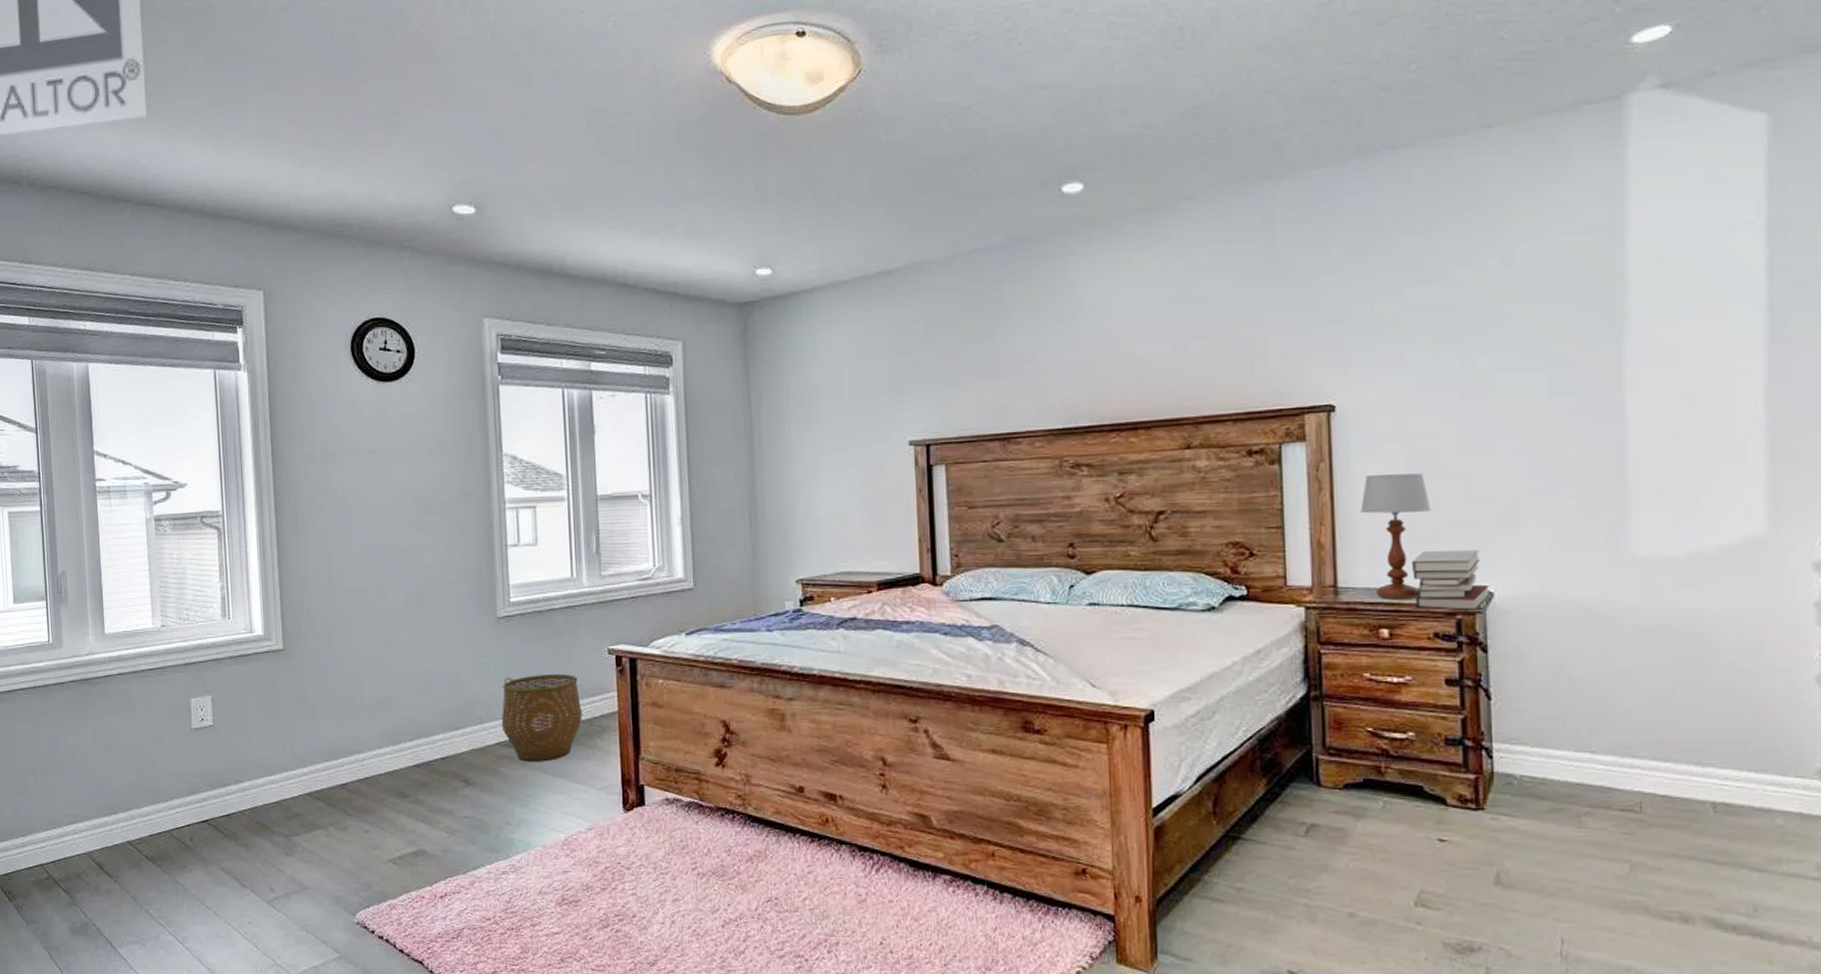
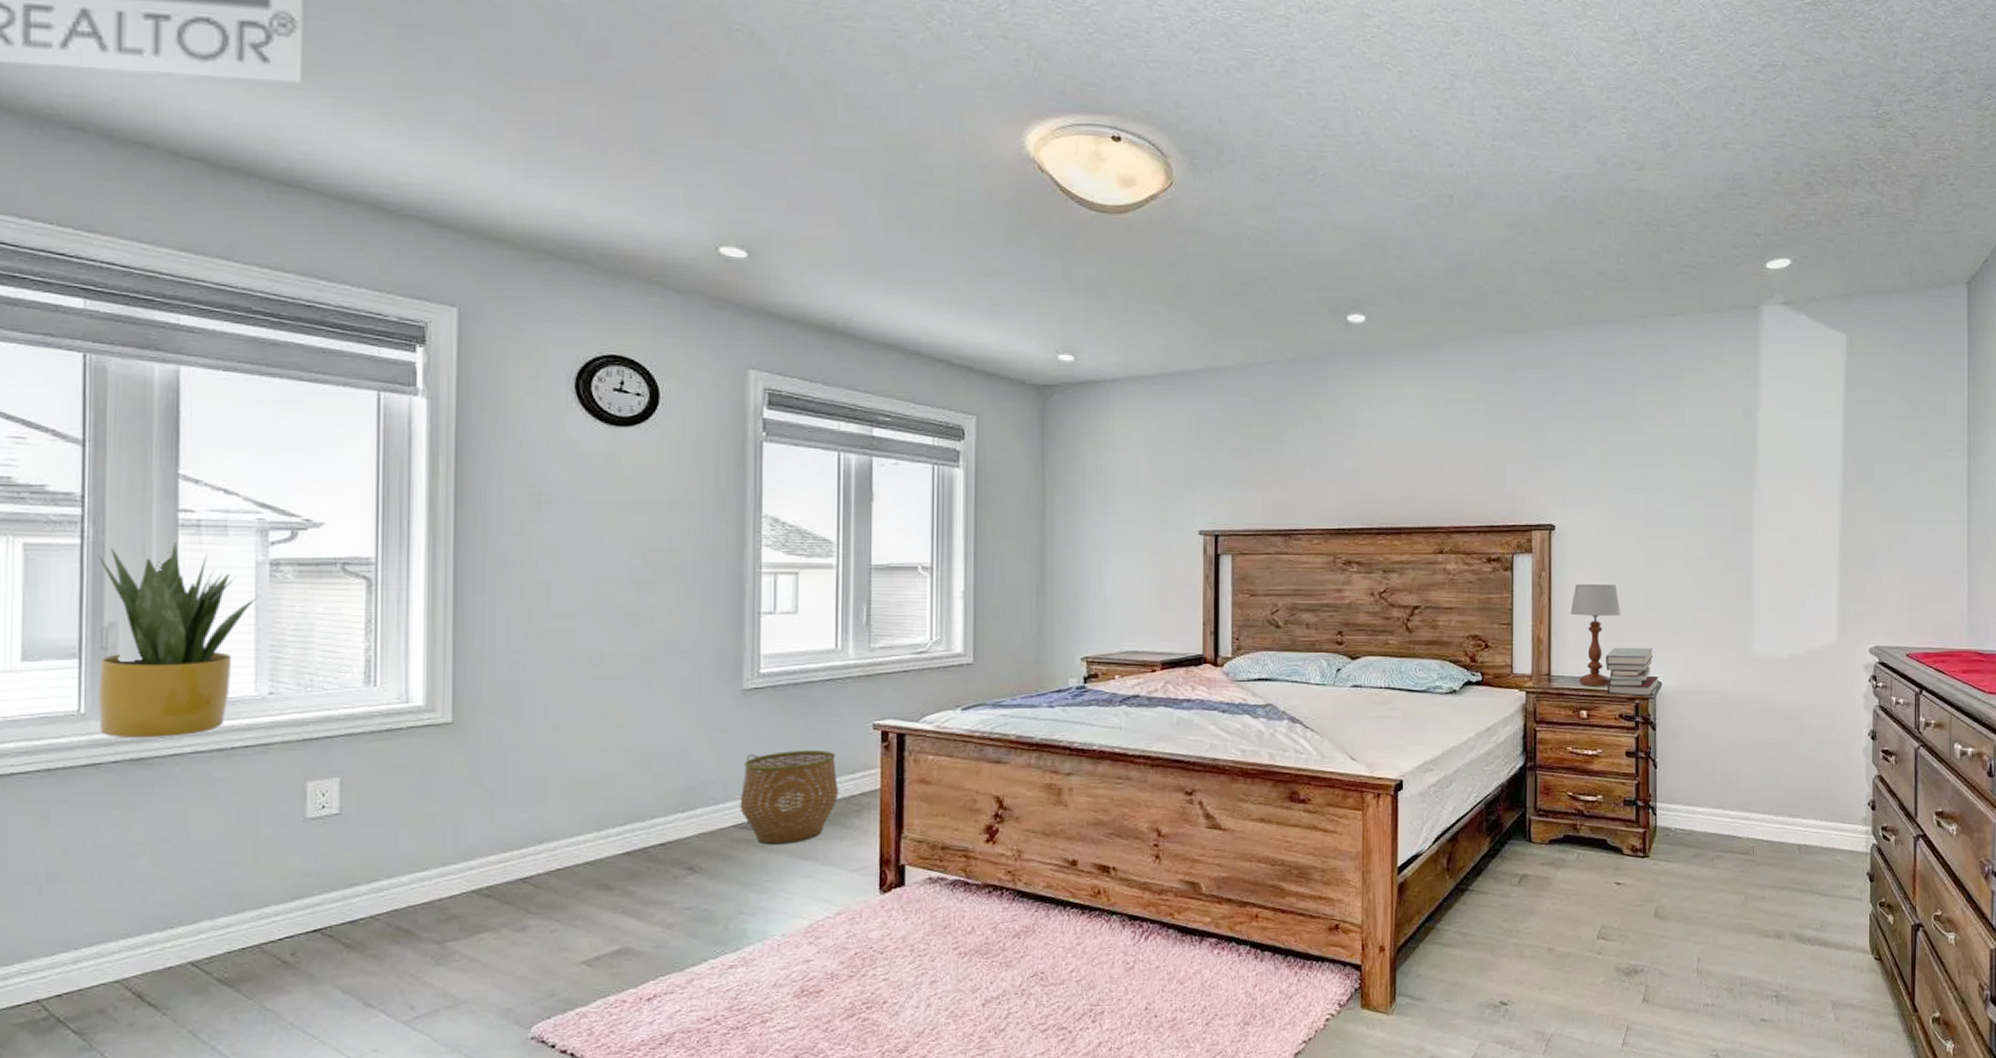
planter: none [51,506,148,663] -> present [98,542,257,739]

